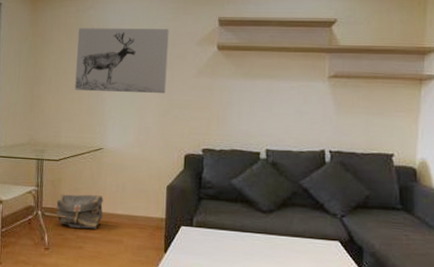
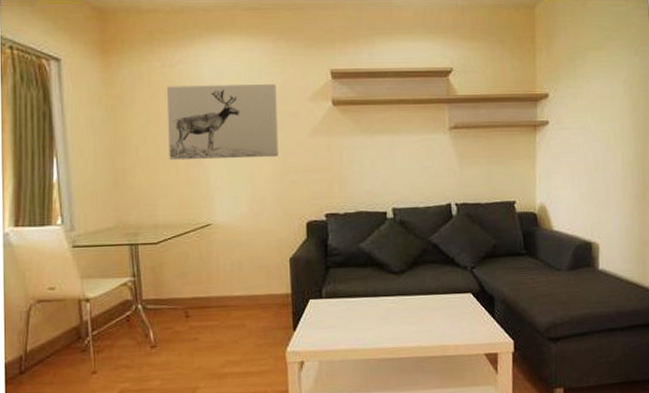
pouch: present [56,194,103,229] -> none [160,278,219,318]

